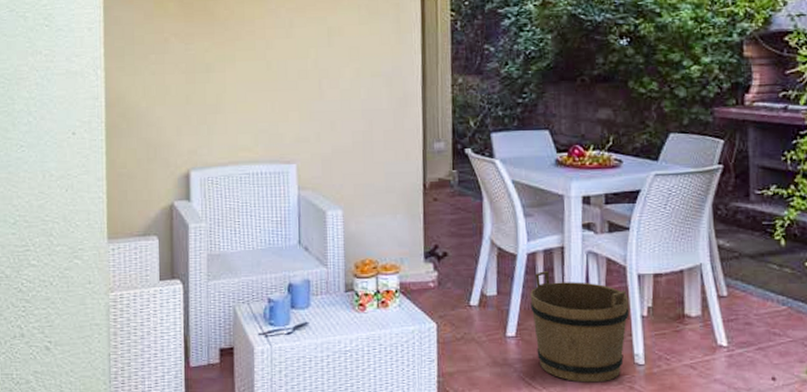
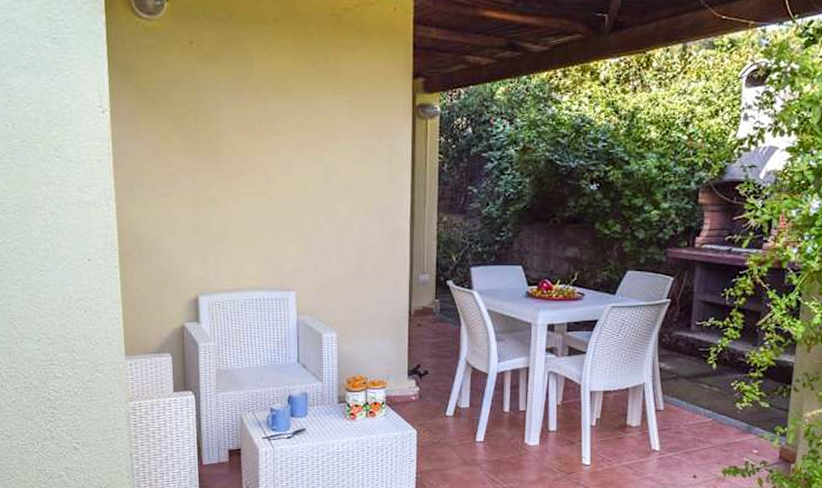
bucket: present [530,271,630,383] -> none [498,388,581,479]

